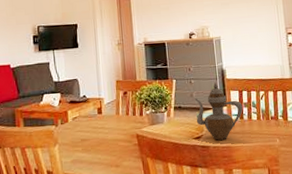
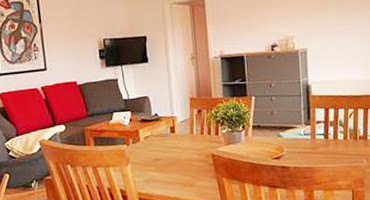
teapot: present [194,82,243,140] -> none [275,99,328,161]

